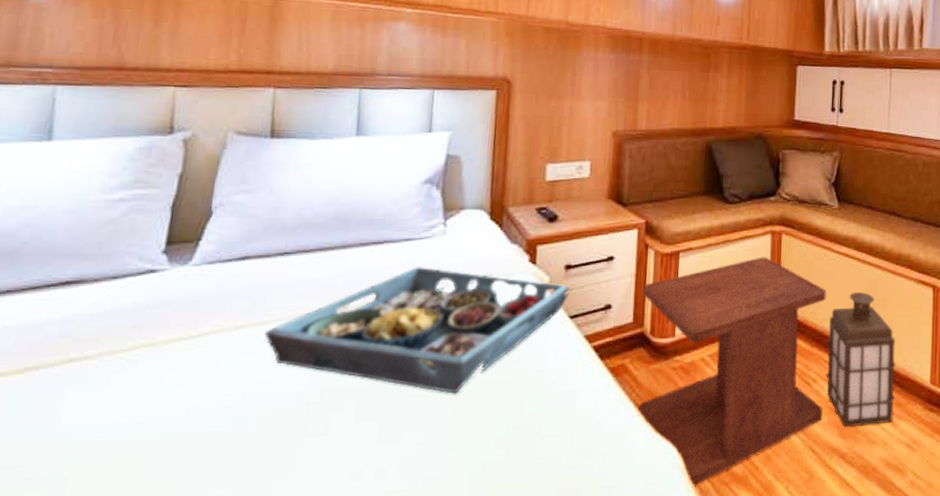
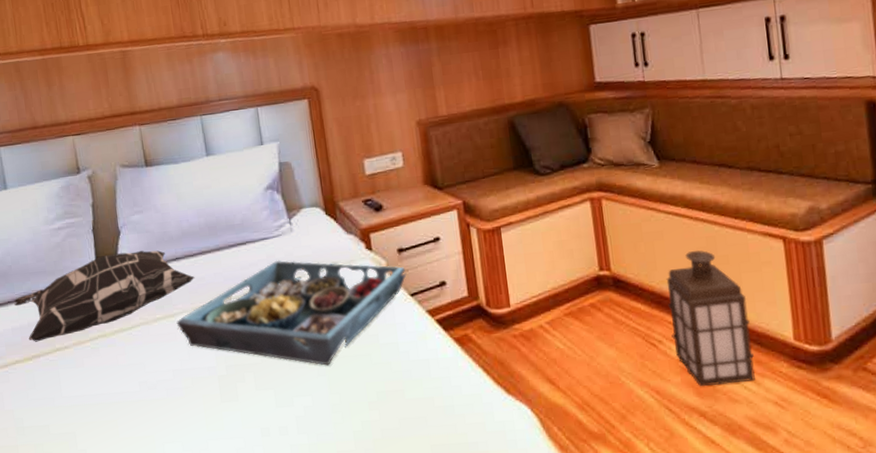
decorative pillow: none [15,240,305,349] -> present [13,250,195,342]
side table: present [638,257,826,488] -> none [472,224,674,444]

